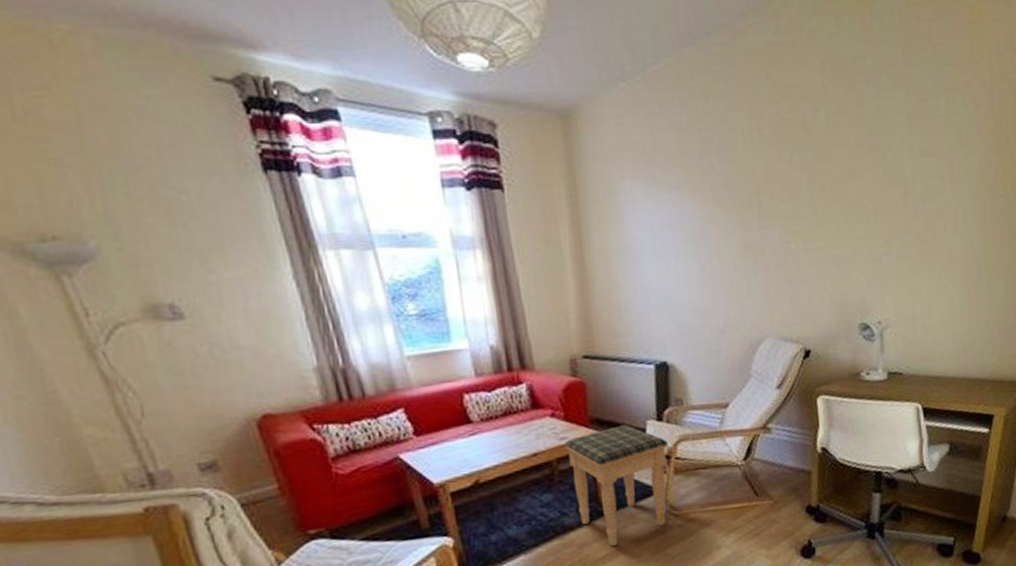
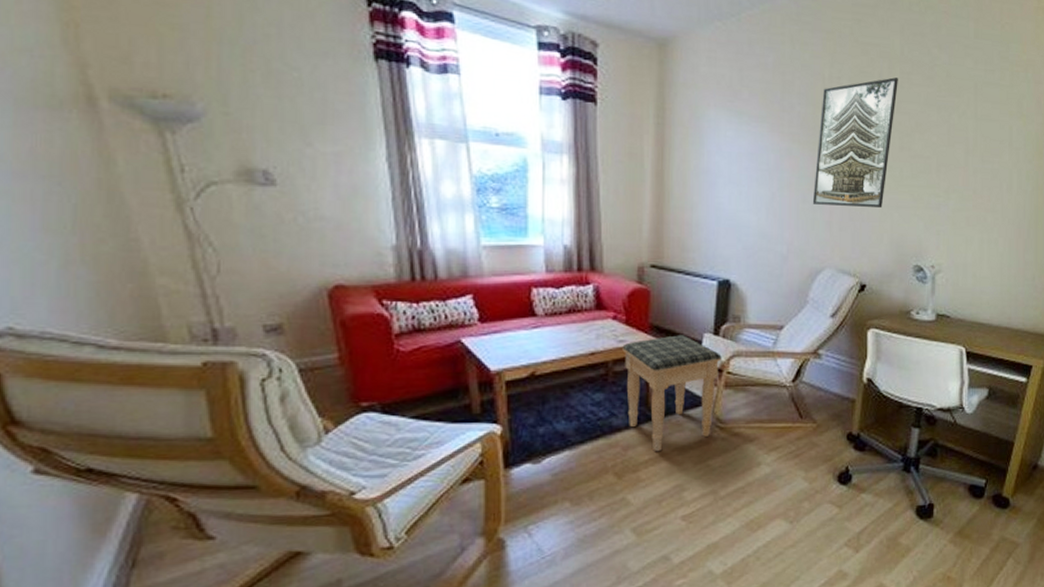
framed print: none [743,121,825,271] -> present [812,77,898,208]

